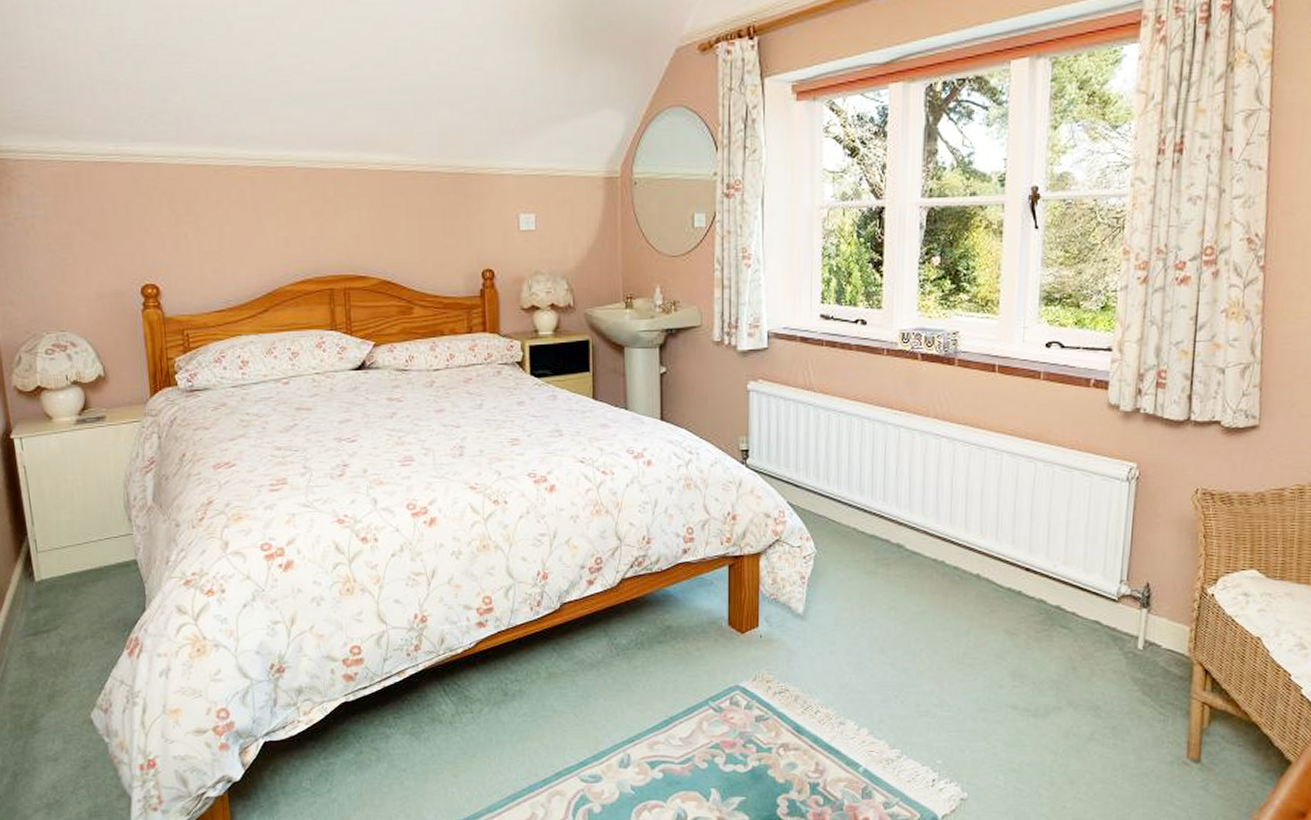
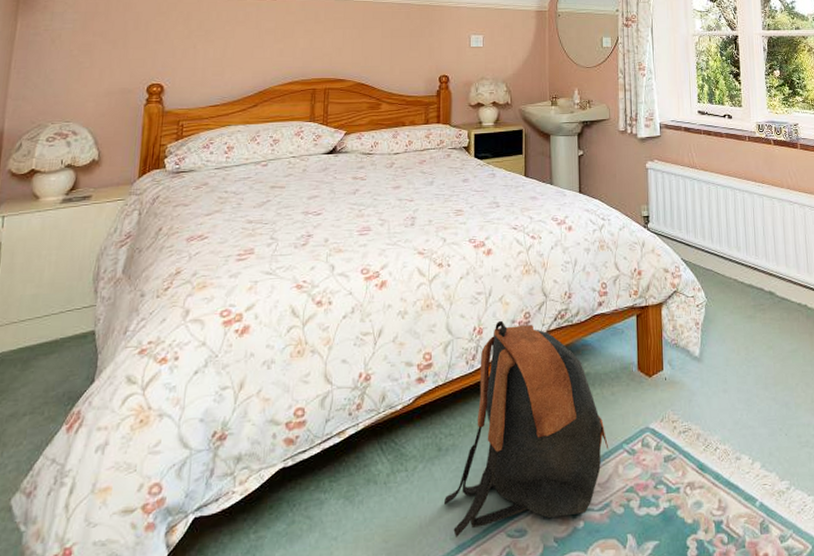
backpack: none [512,565,693,778] -> present [443,320,609,537]

